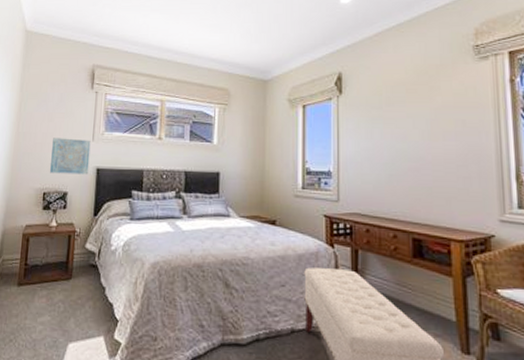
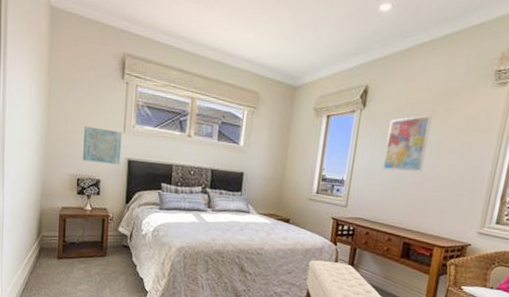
wall art: none [371,95,418,158] -> present [383,114,433,172]

